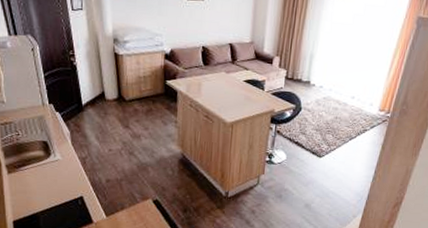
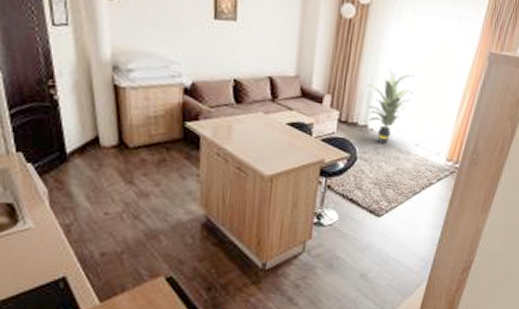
indoor plant: none [309,32,350,97] -> present [367,66,414,145]

